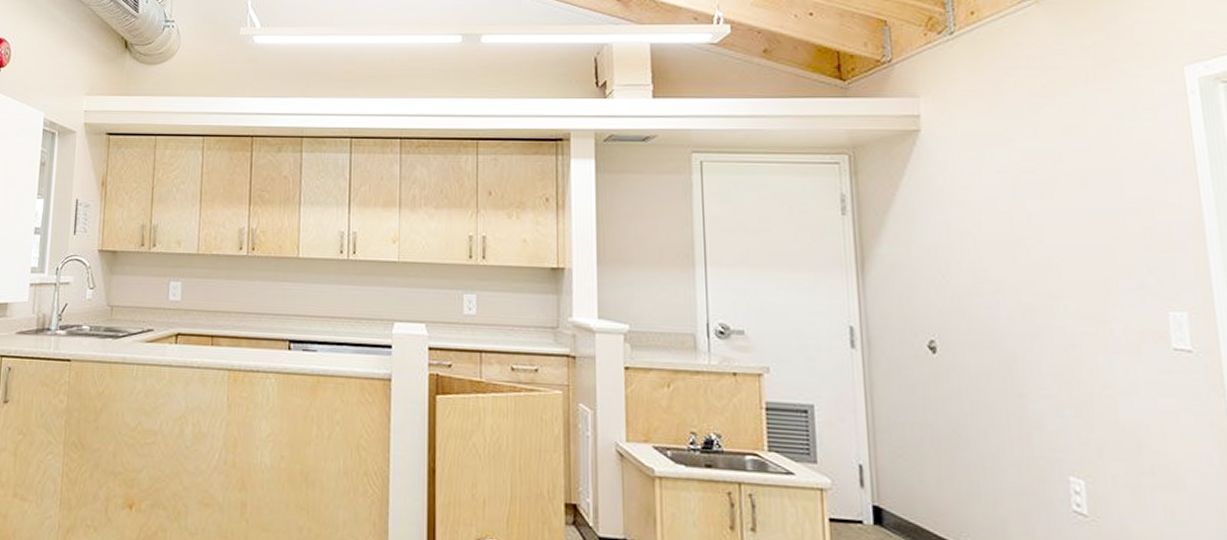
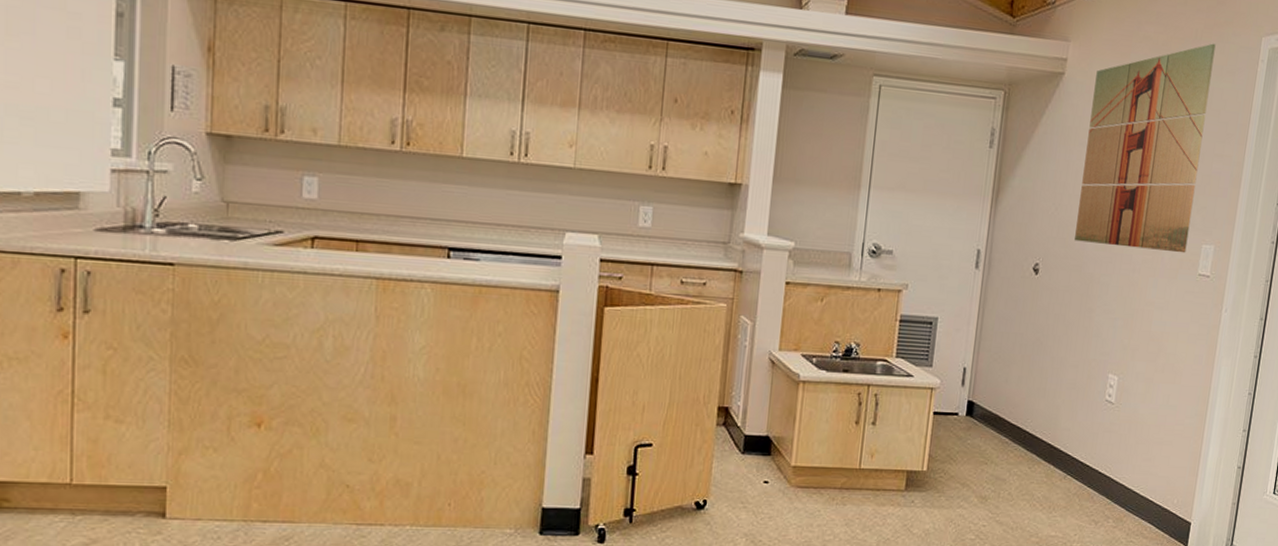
wall art: none [961,80,1145,323] -> present [1074,43,1216,253]

